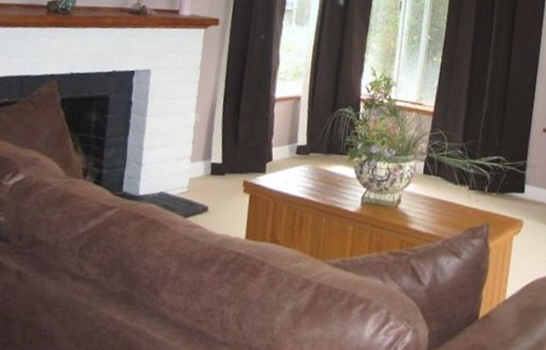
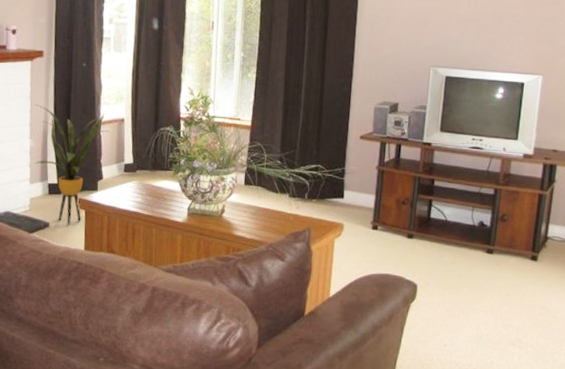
house plant: none [198,76,284,210] -> present [34,104,110,225]

